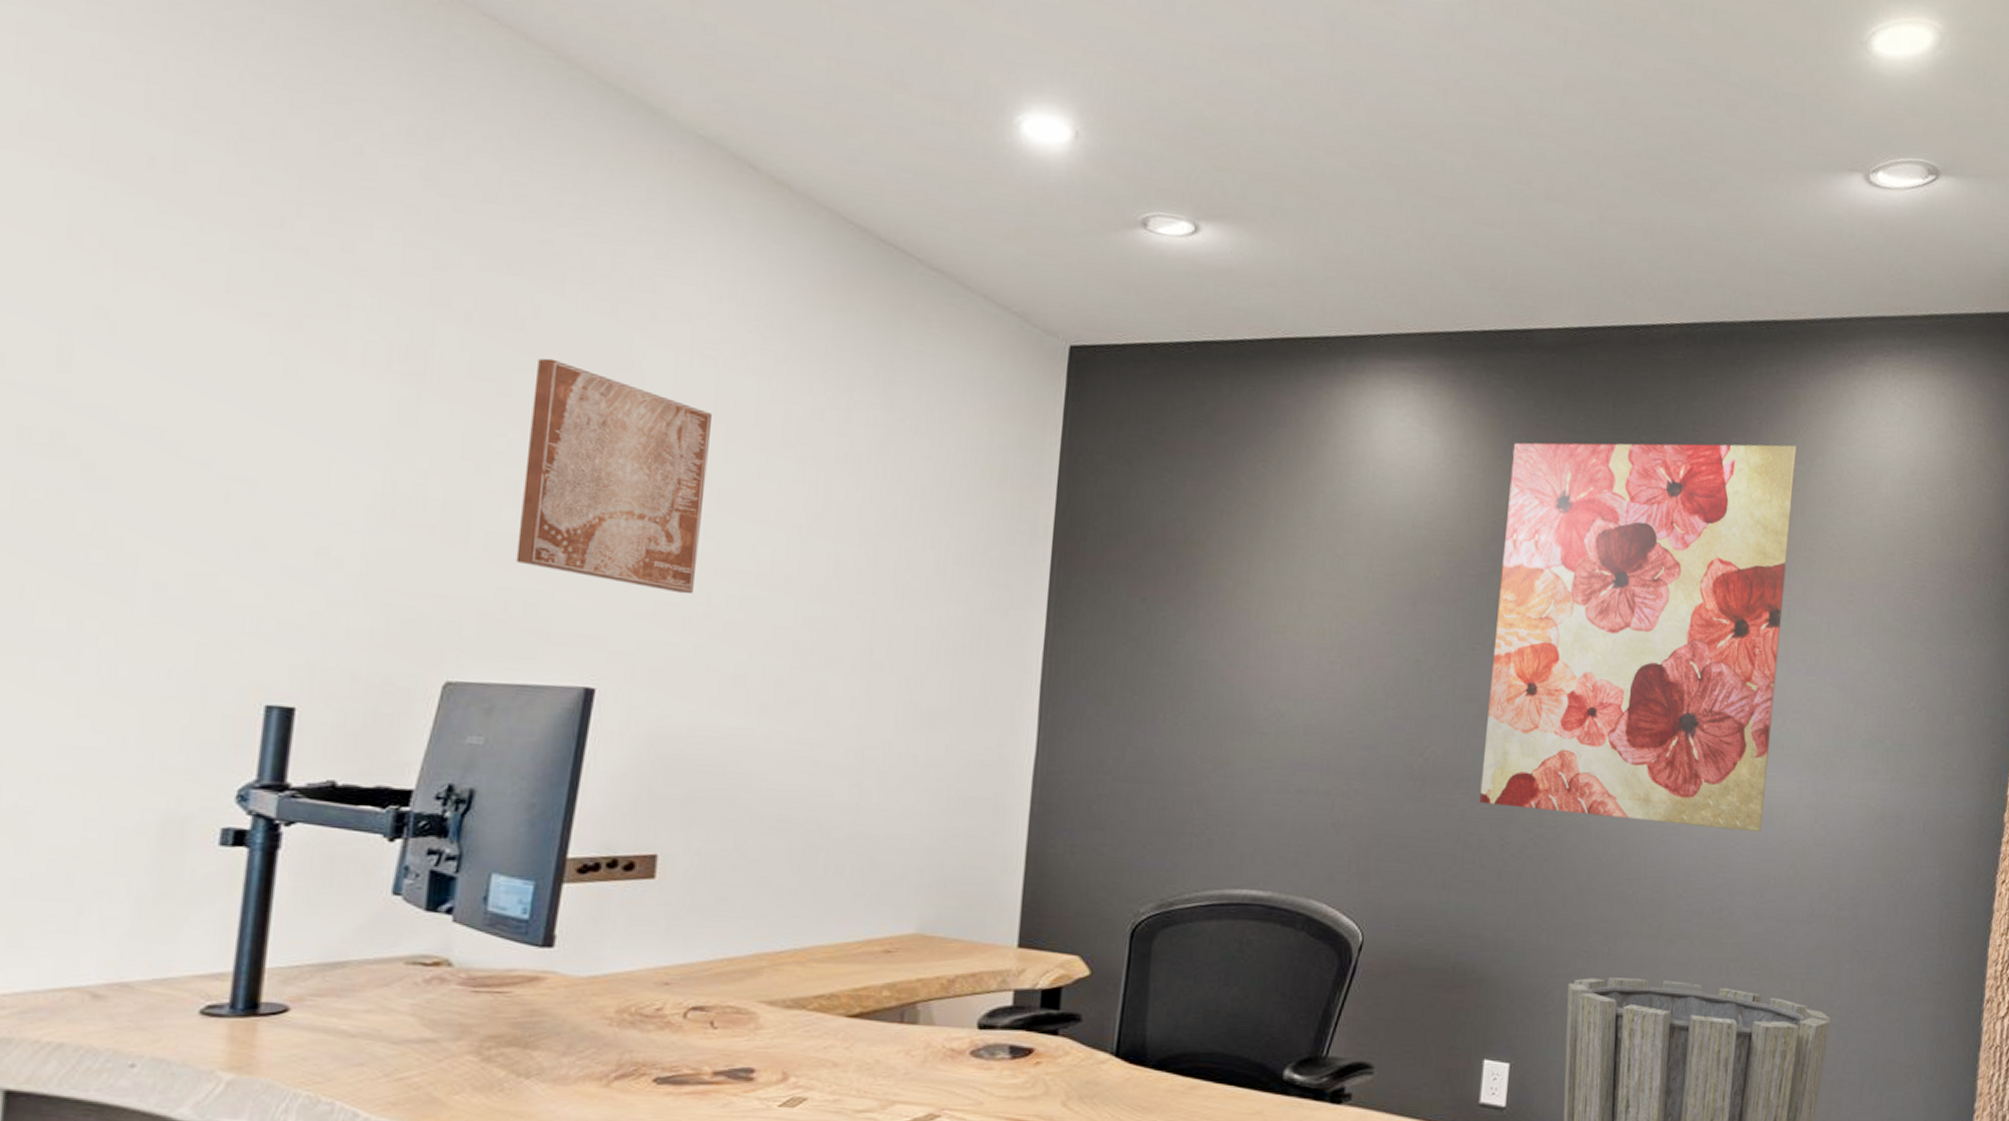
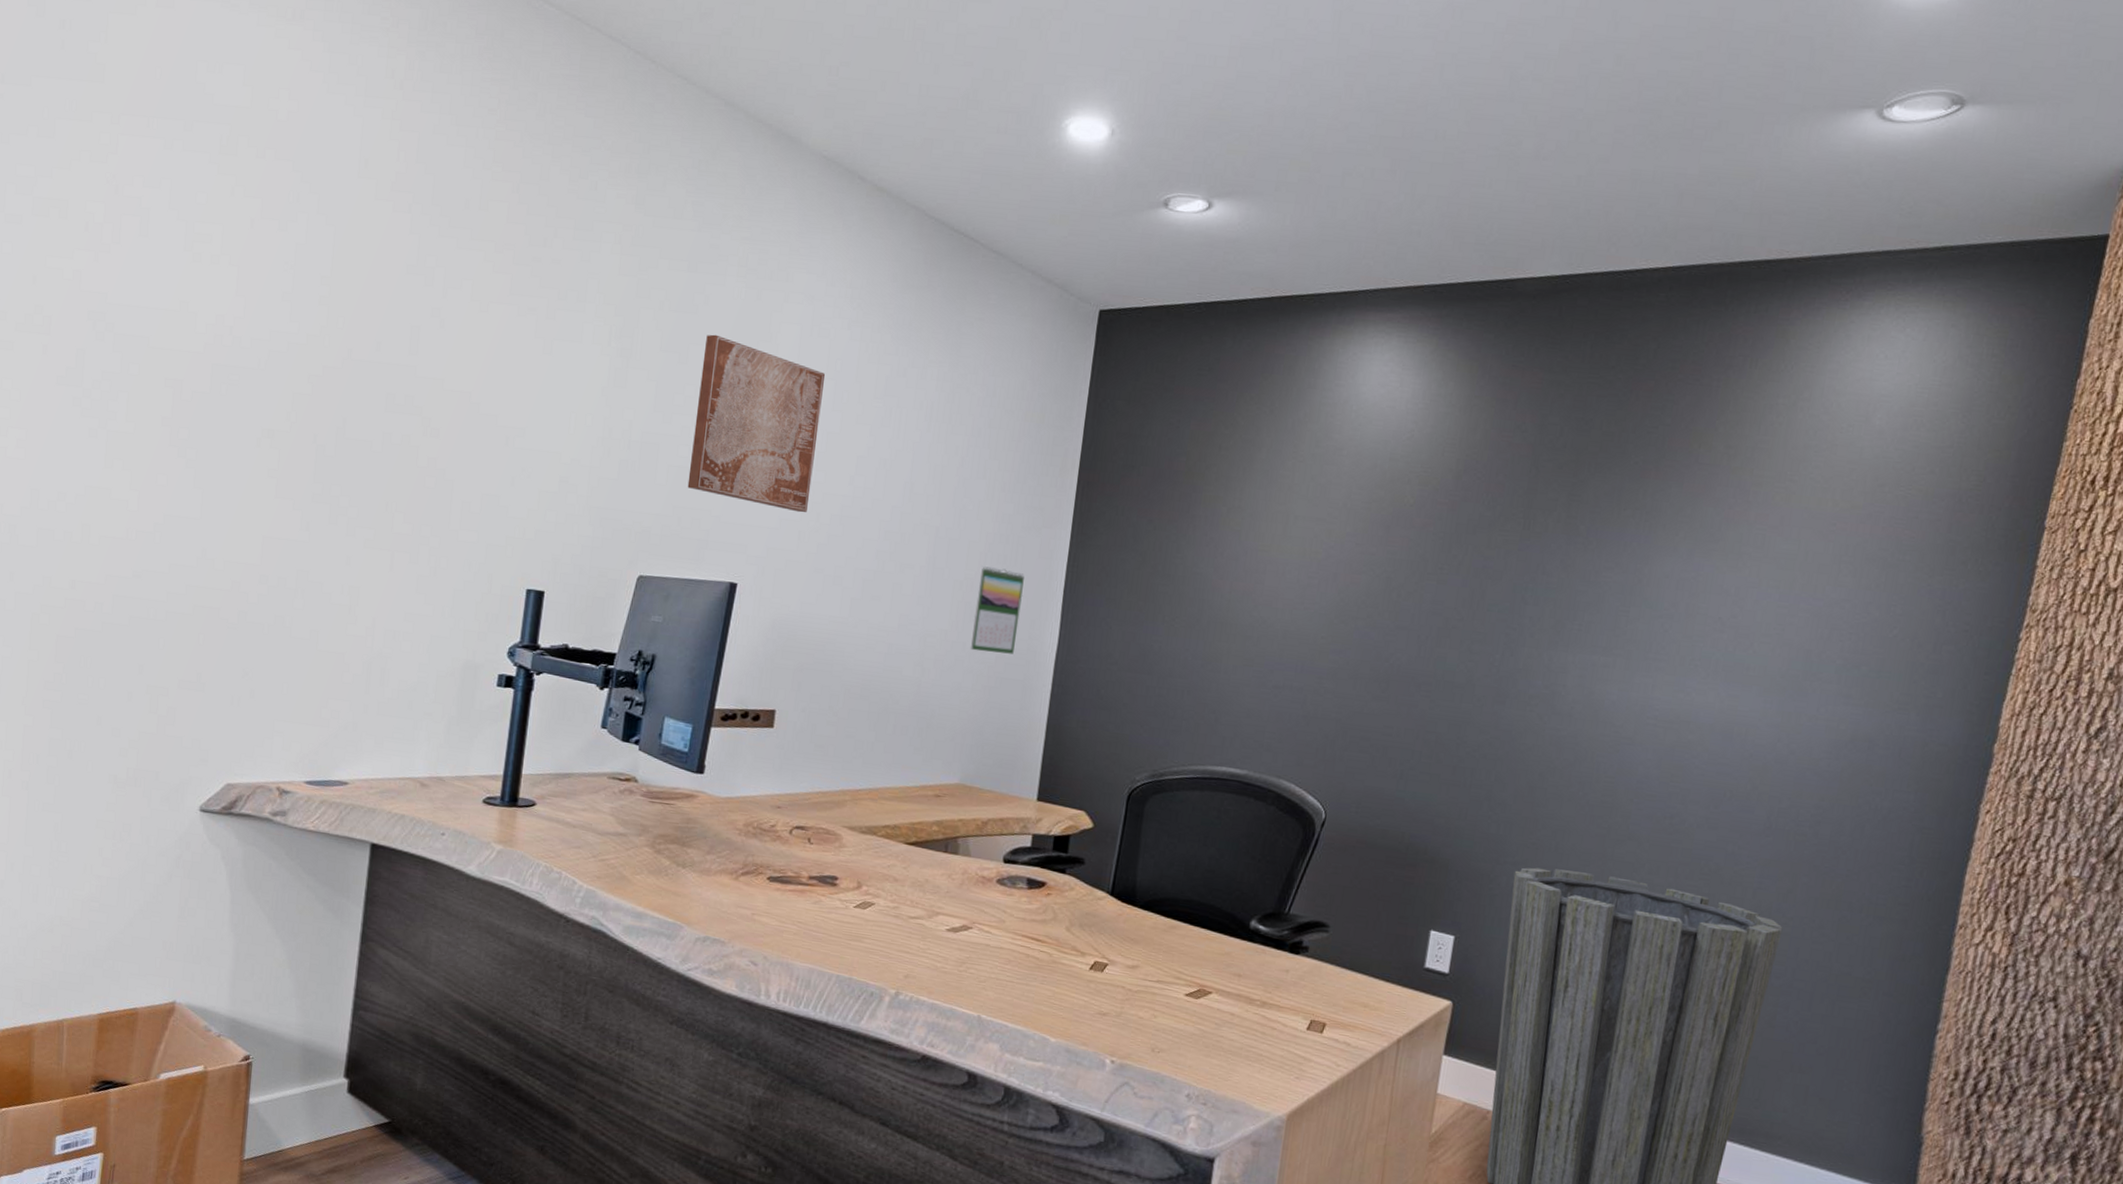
calendar: none [922,658,990,767] -> present [970,566,1024,654]
wall art: present [1479,442,1798,832] -> none [1439,379,1784,747]

